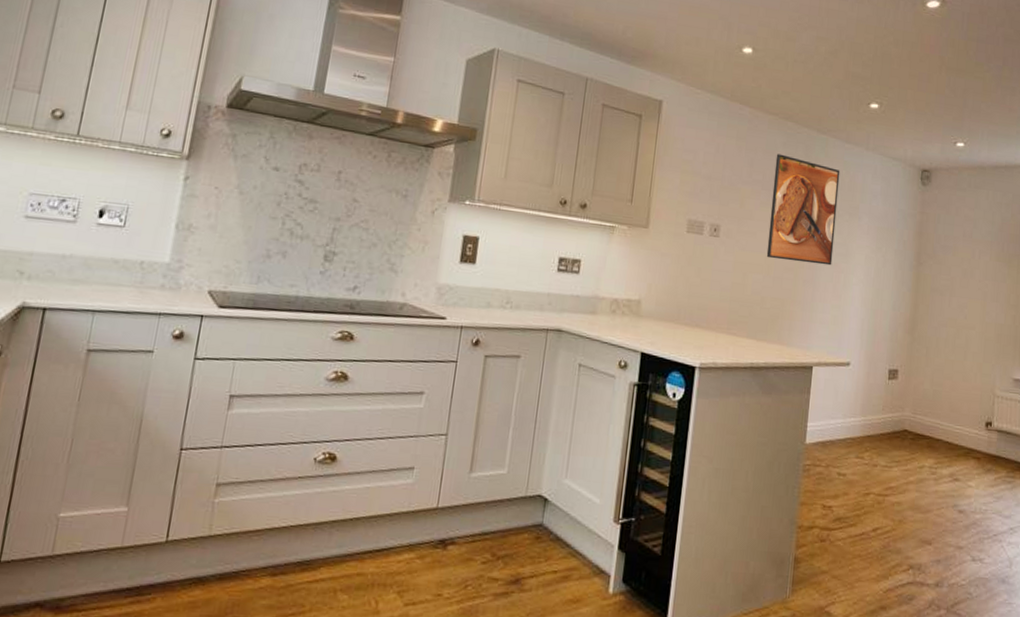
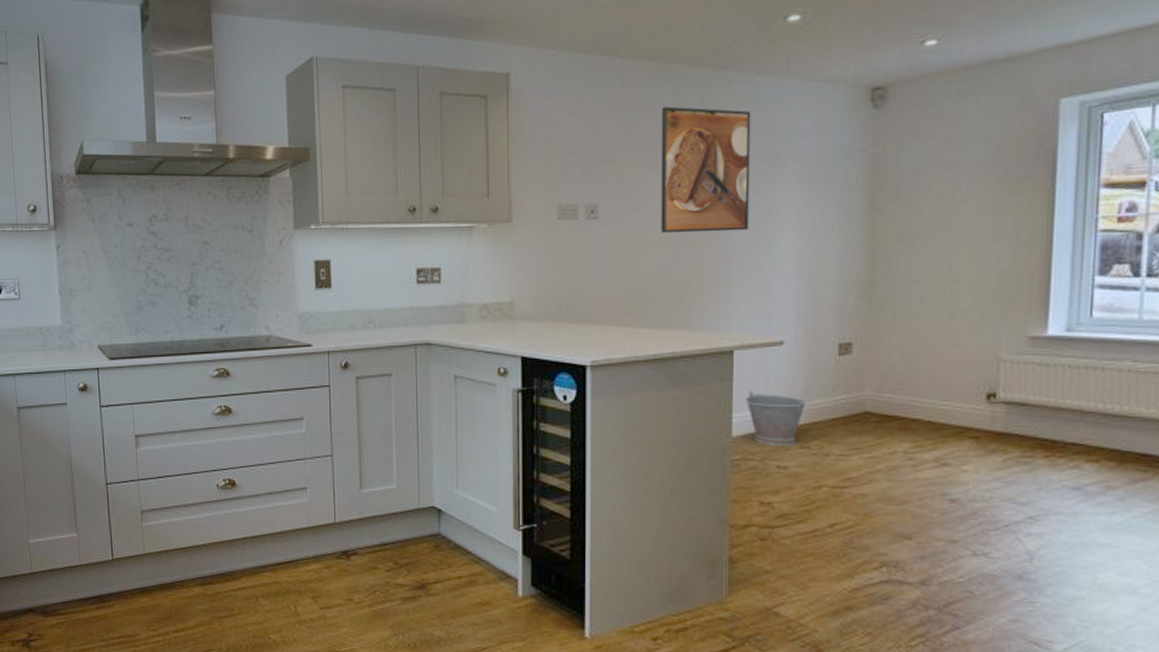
bucket: none [818,404,864,456] -> present [745,391,808,446]

